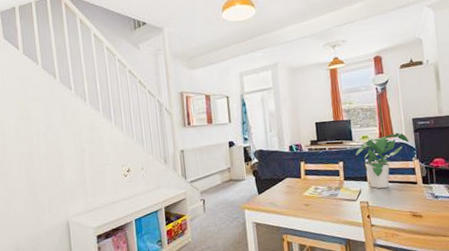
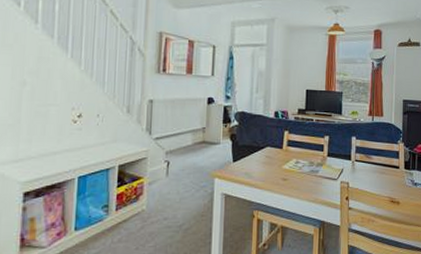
potted plant: present [355,132,409,189] -> none [342,112,397,170]

